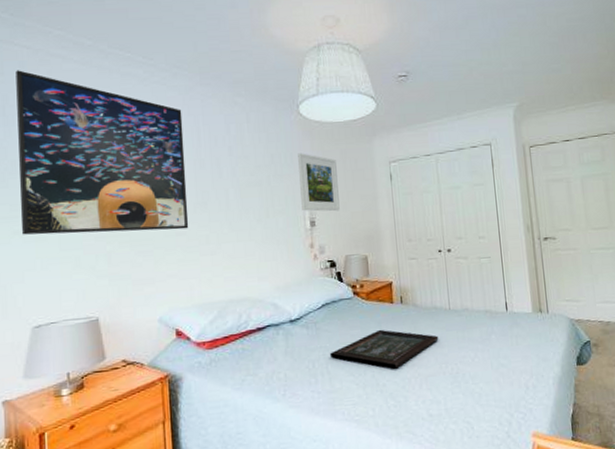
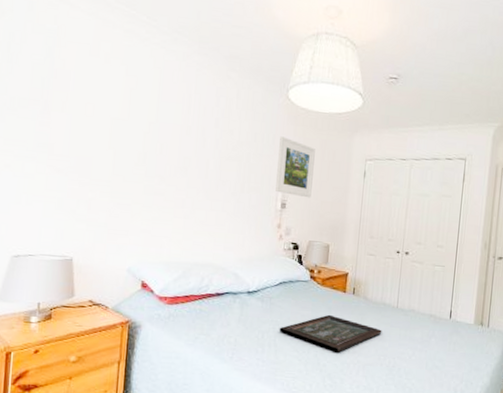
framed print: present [16,70,189,235] -> none [12,9,177,190]

